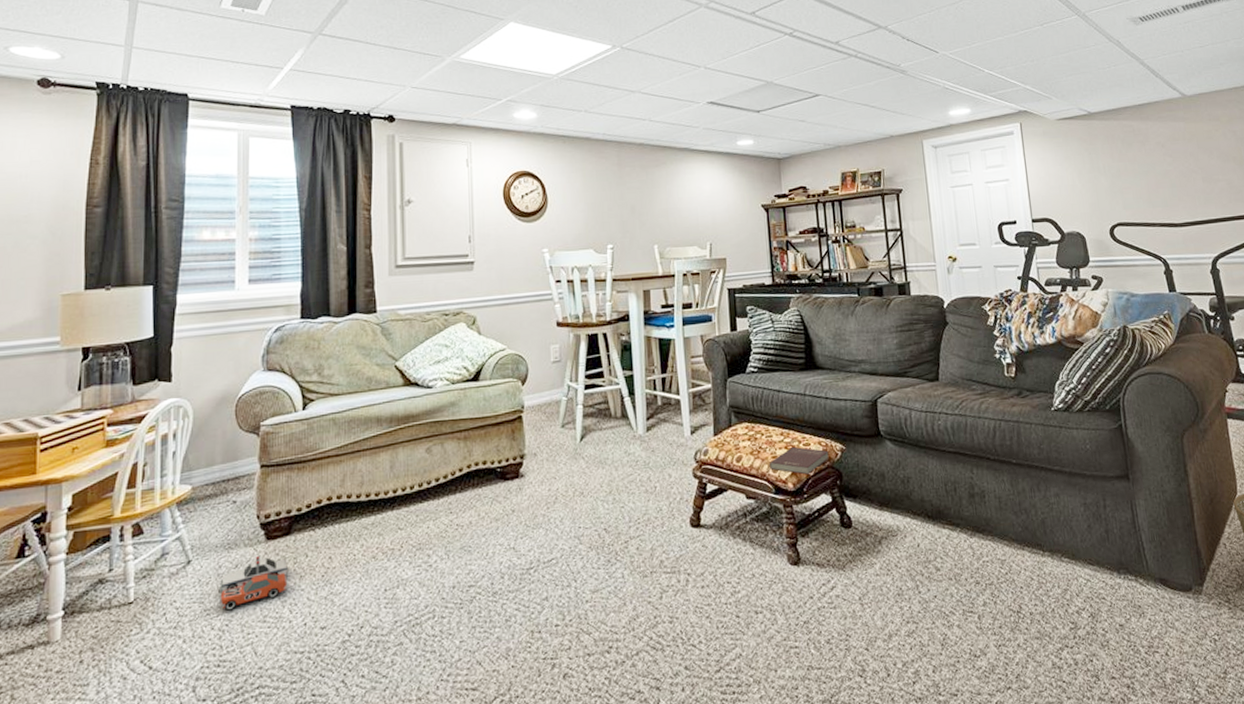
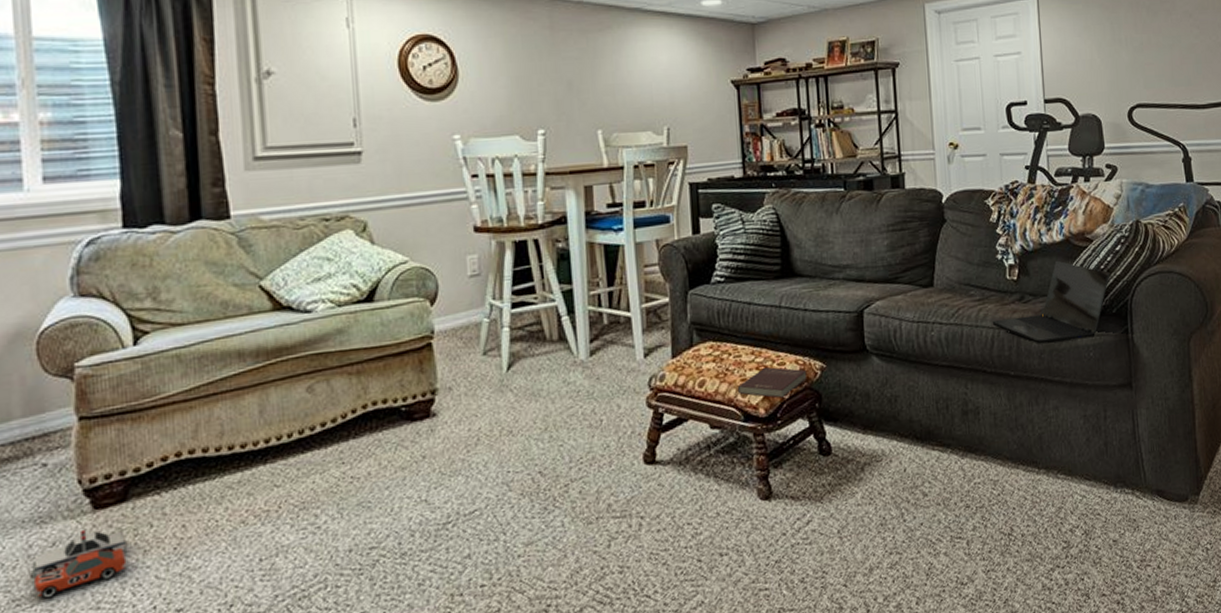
laptop: none [993,360,1102,436] -> present [992,260,1110,345]

